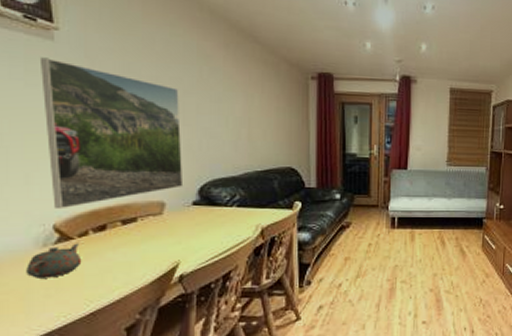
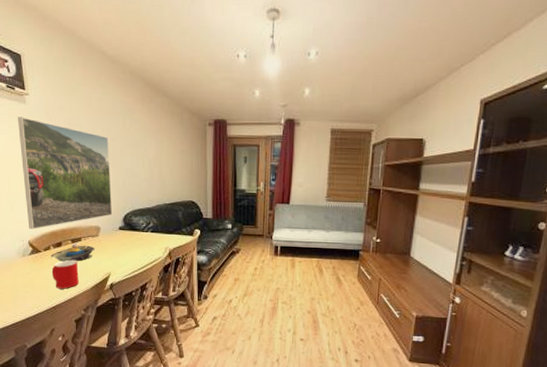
teapot: present [26,243,82,278] -> none [13,255,47,279]
decorative bowl: none [89,224,158,250] -> present [51,242,96,262]
cup: none [89,247,132,288] -> present [51,259,79,289]

